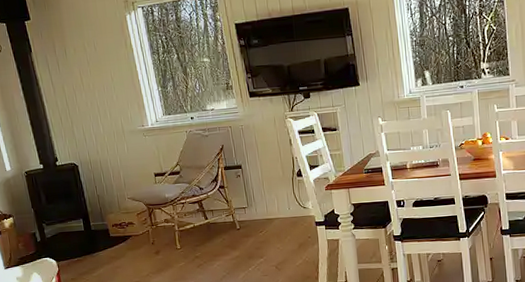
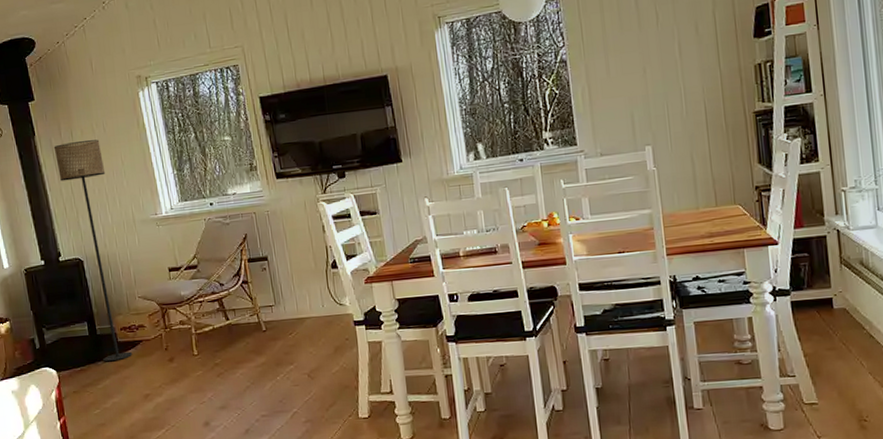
floor lamp: none [49,57,123,254] -> present [53,139,133,362]

